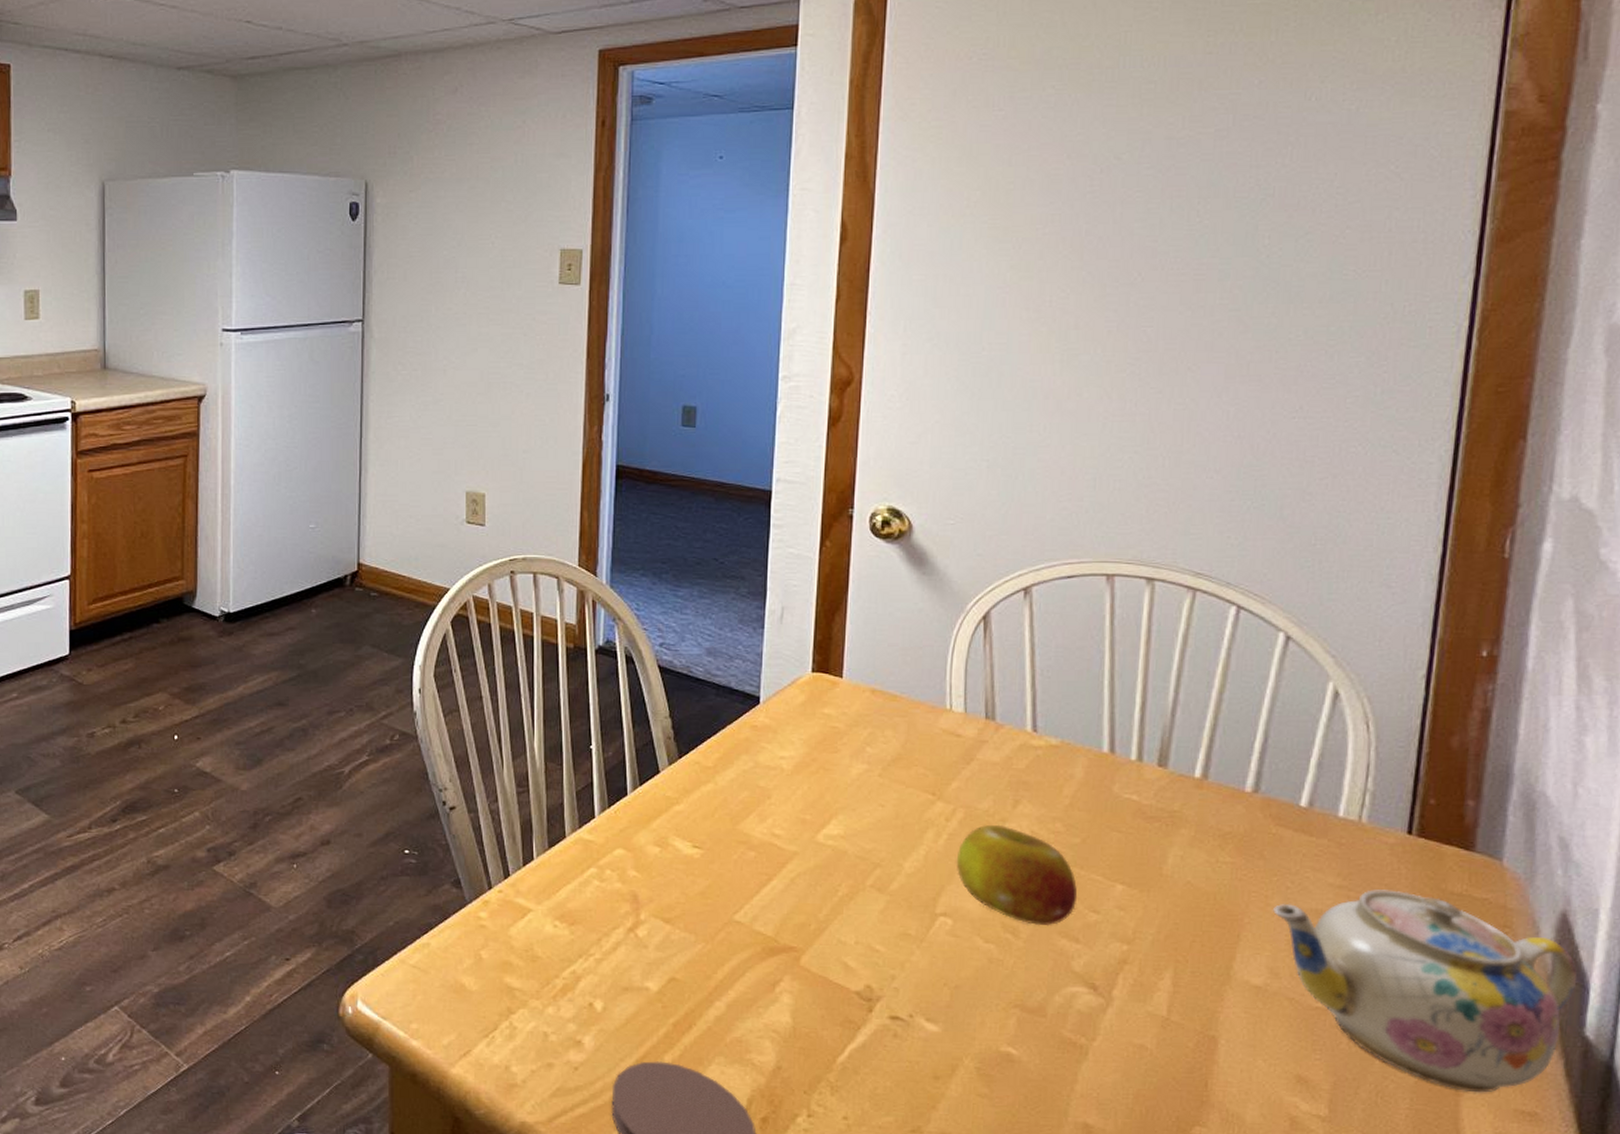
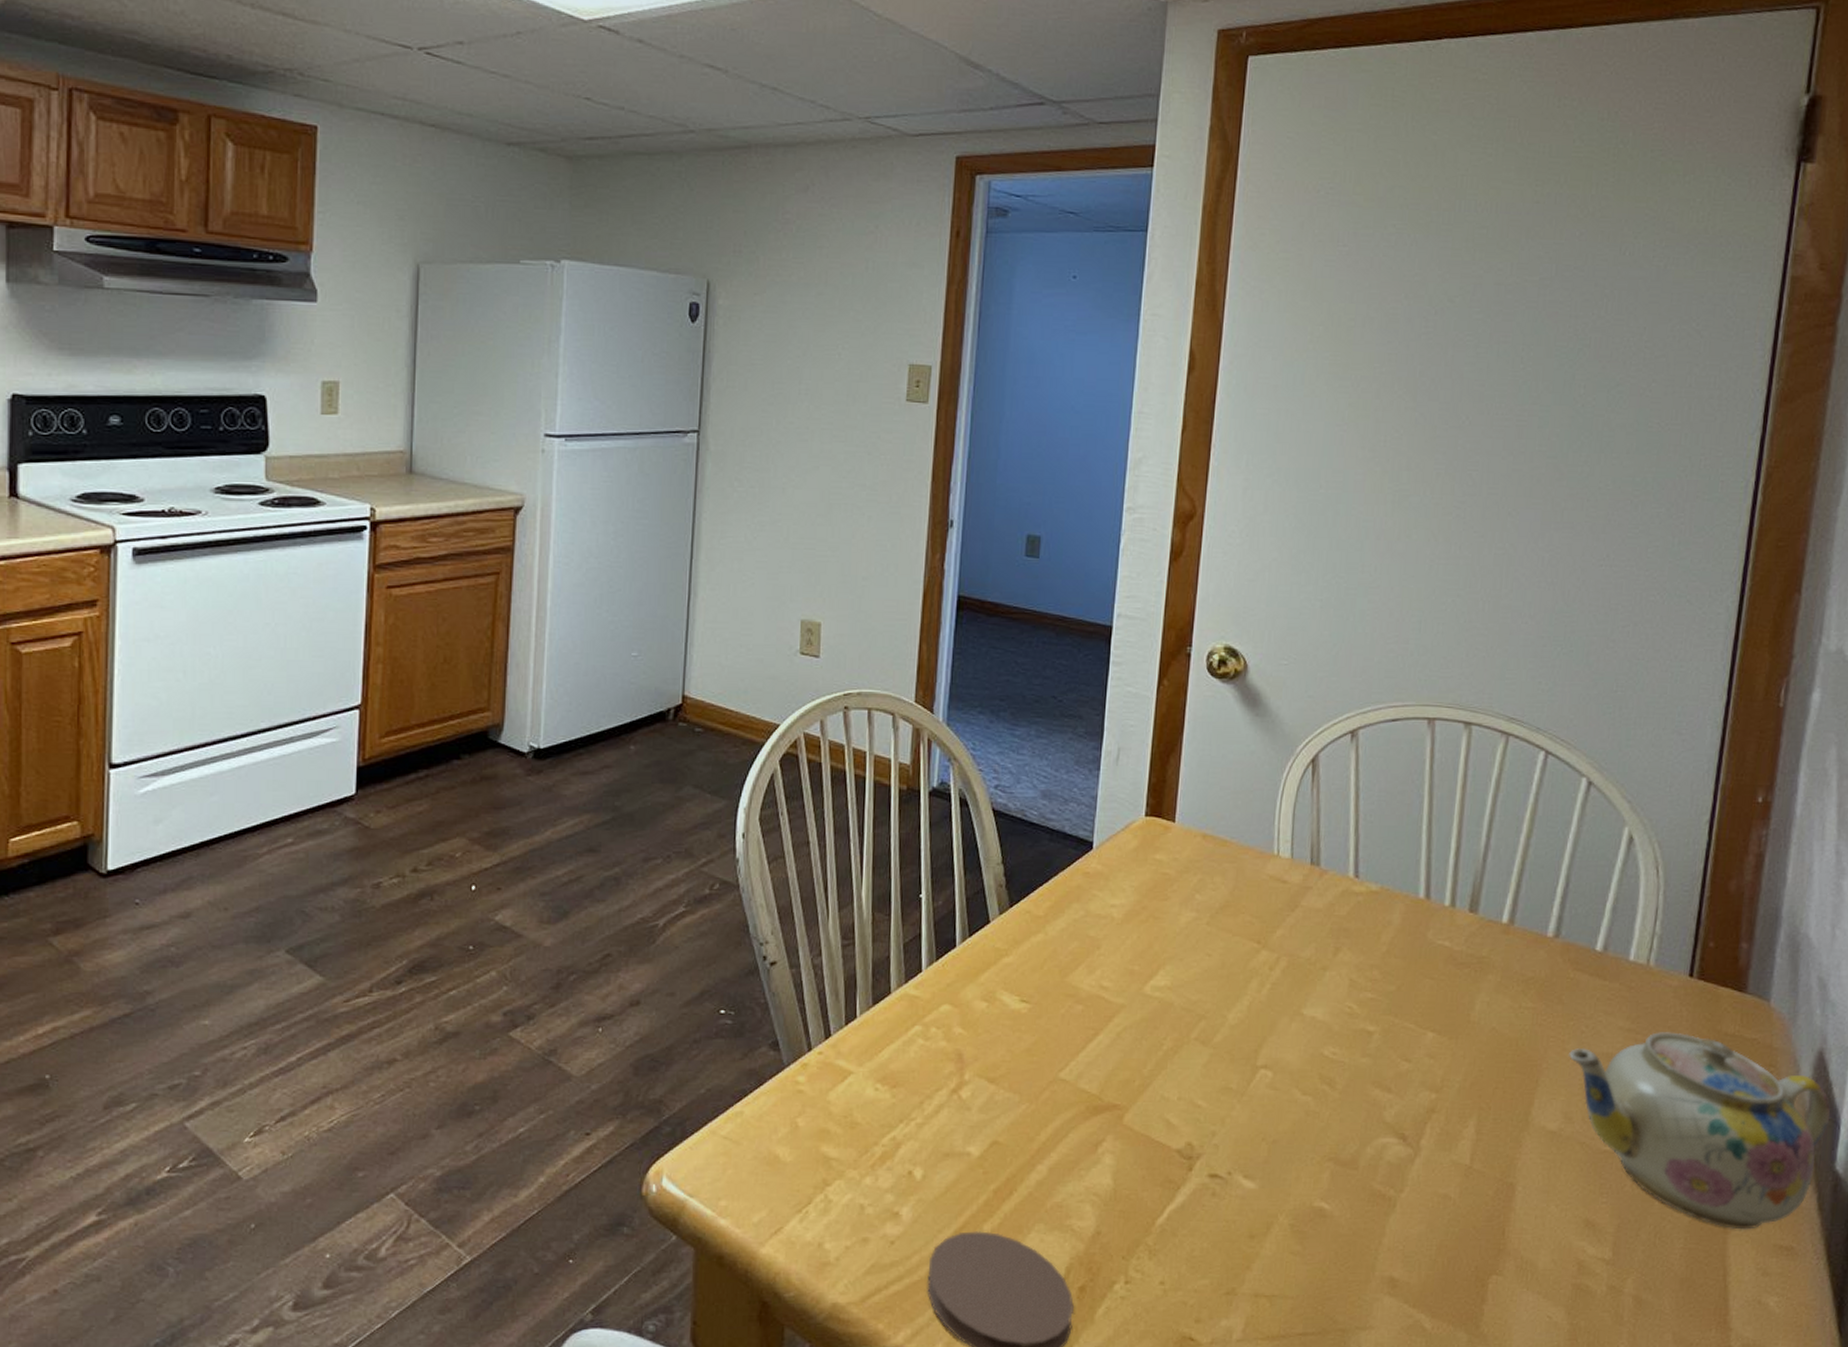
fruit: present [956,824,1078,926] -> none [1278,973,1391,1077]

